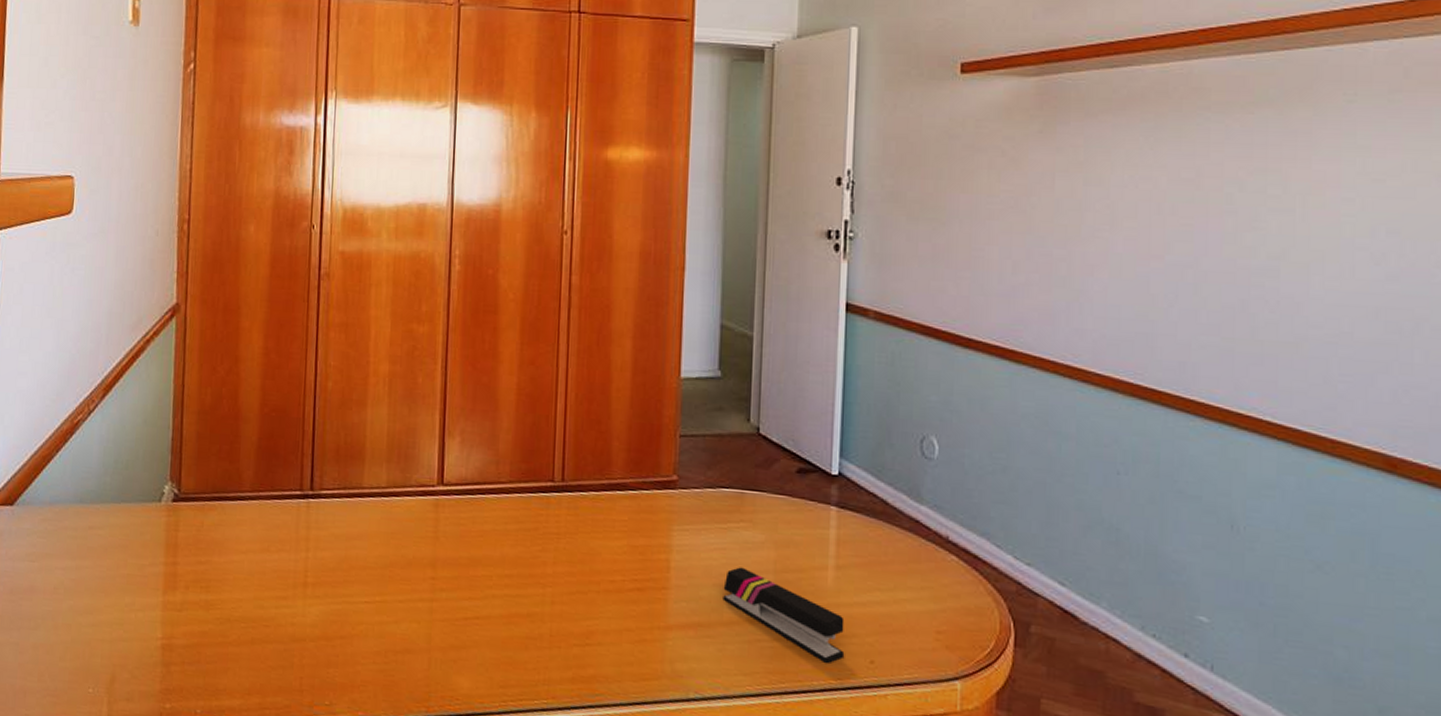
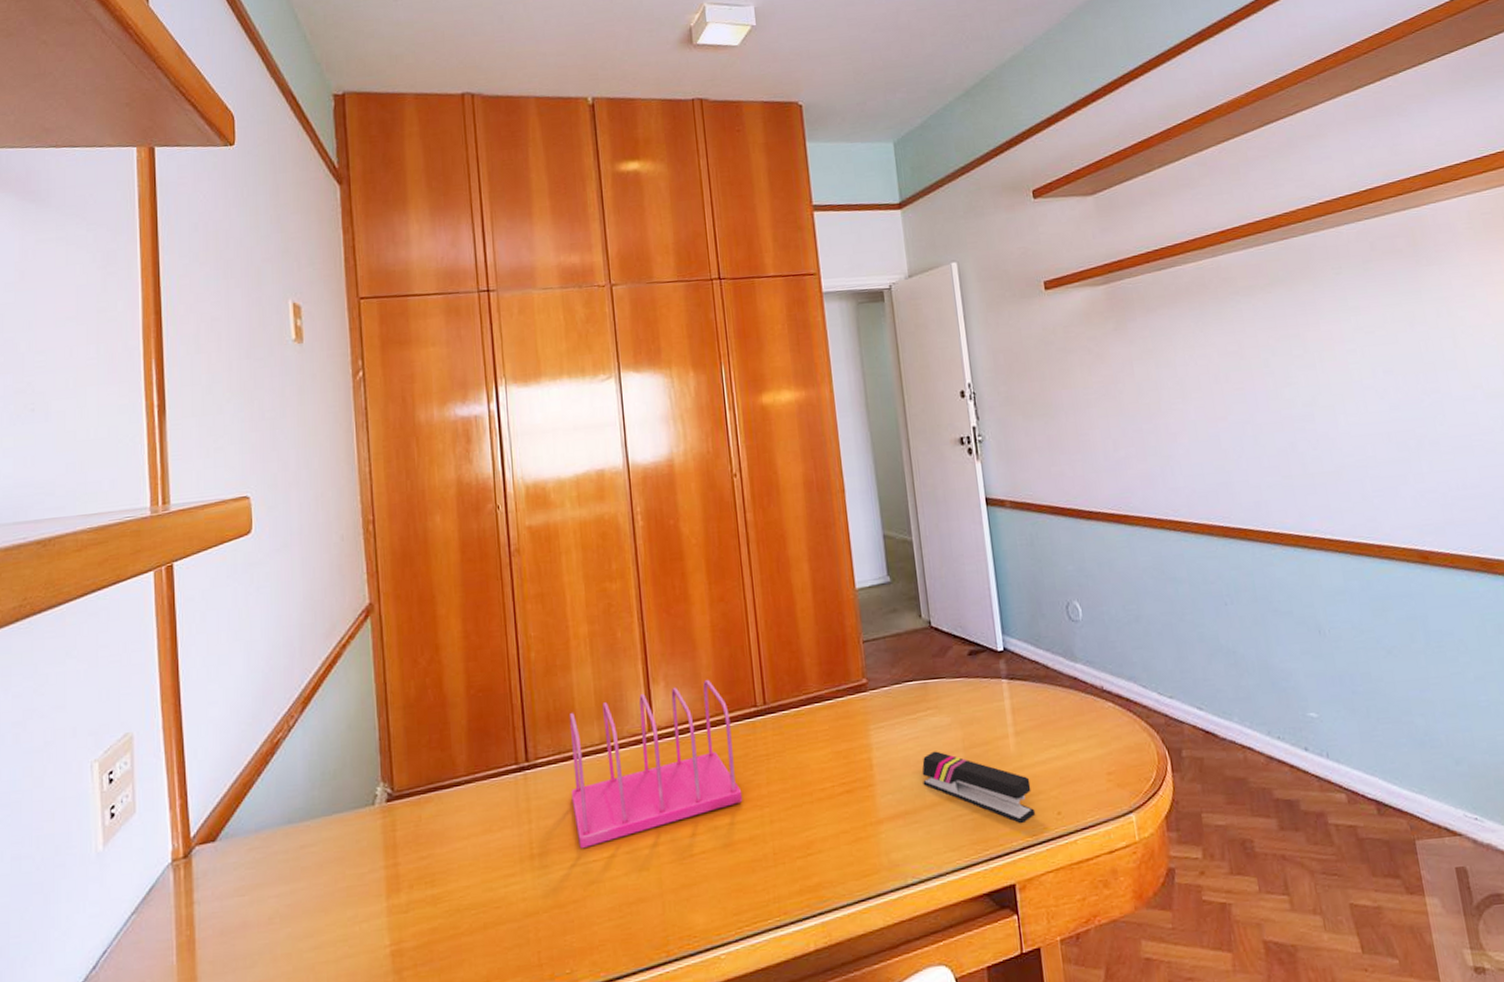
file sorter: none [351,444,526,588] -> present [569,680,743,848]

